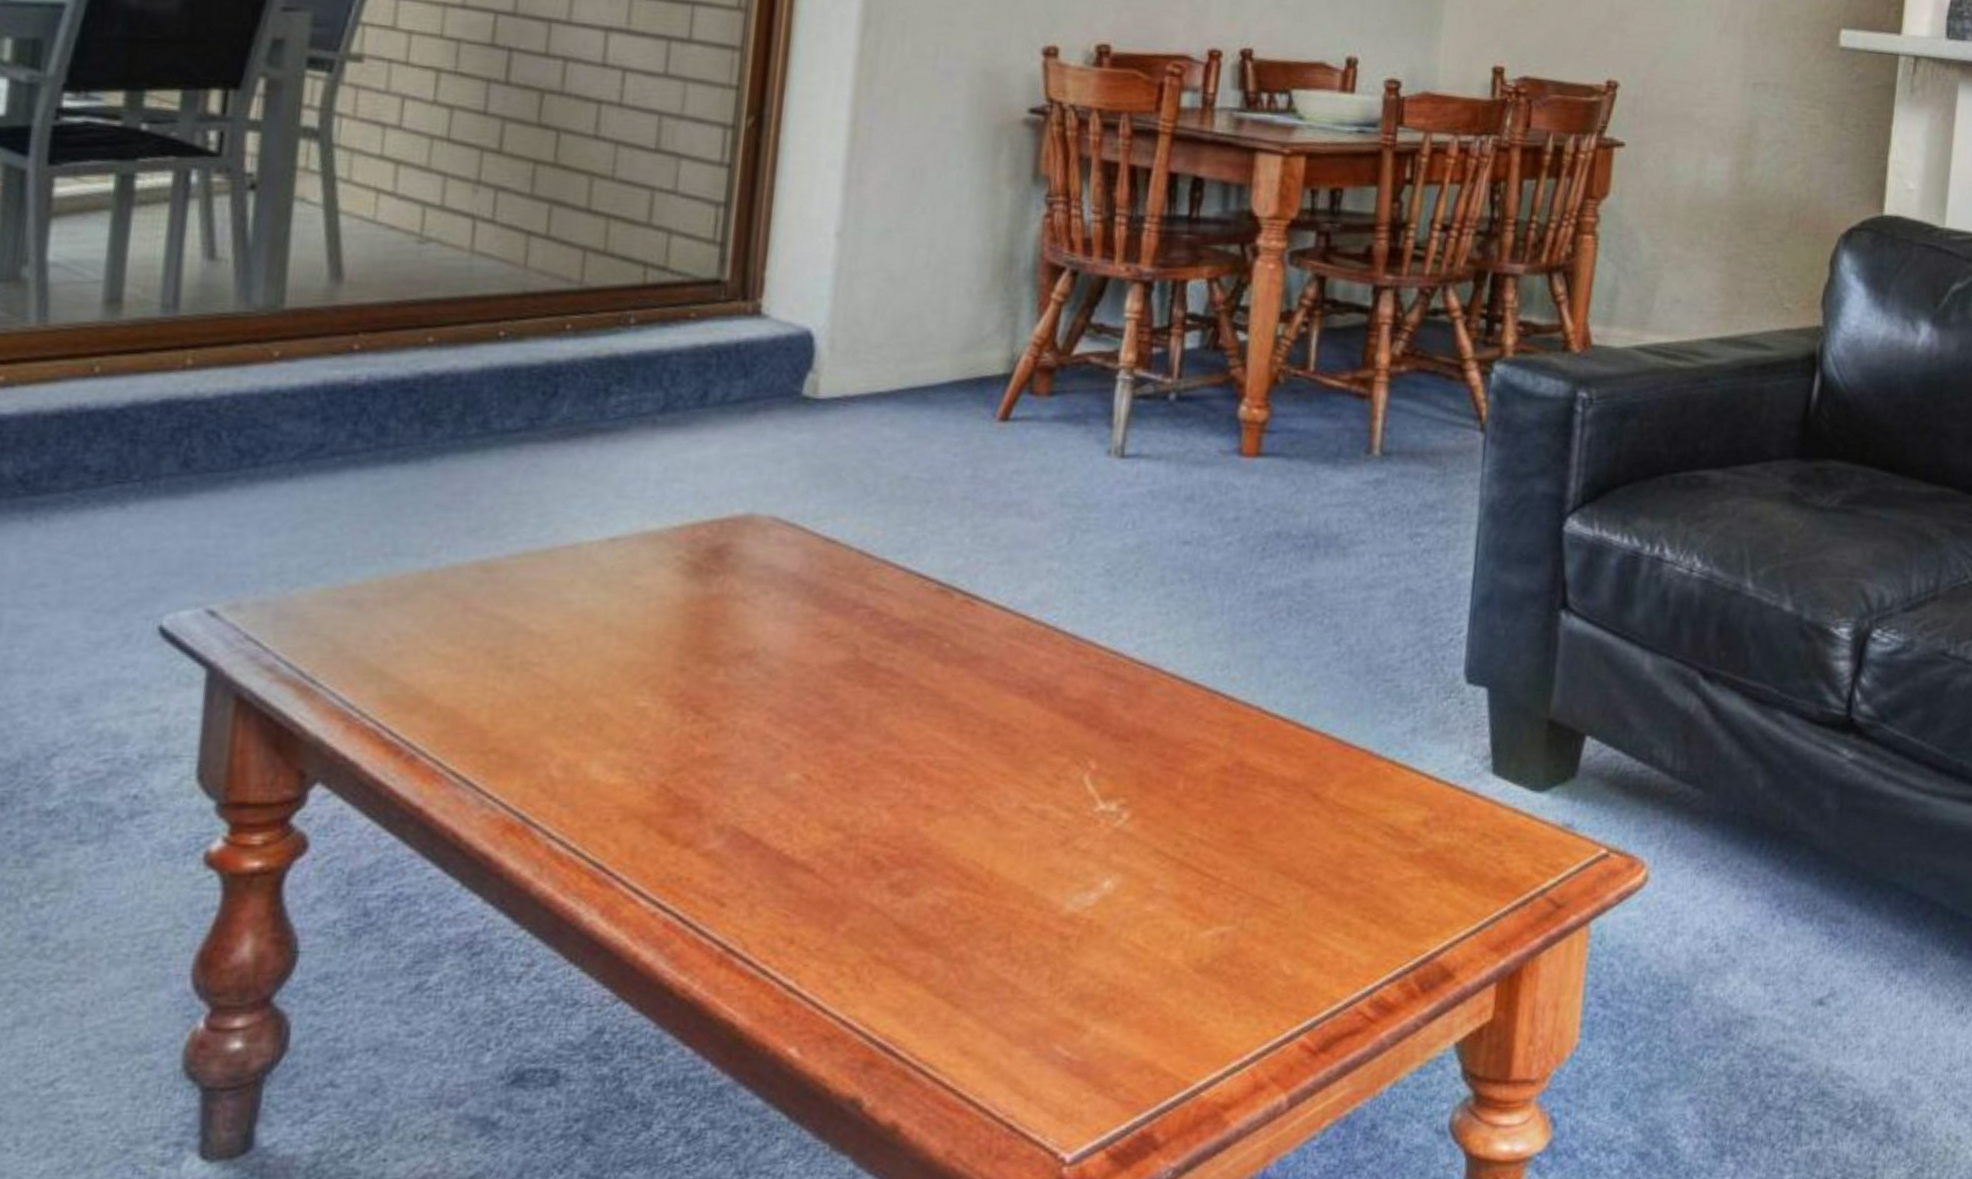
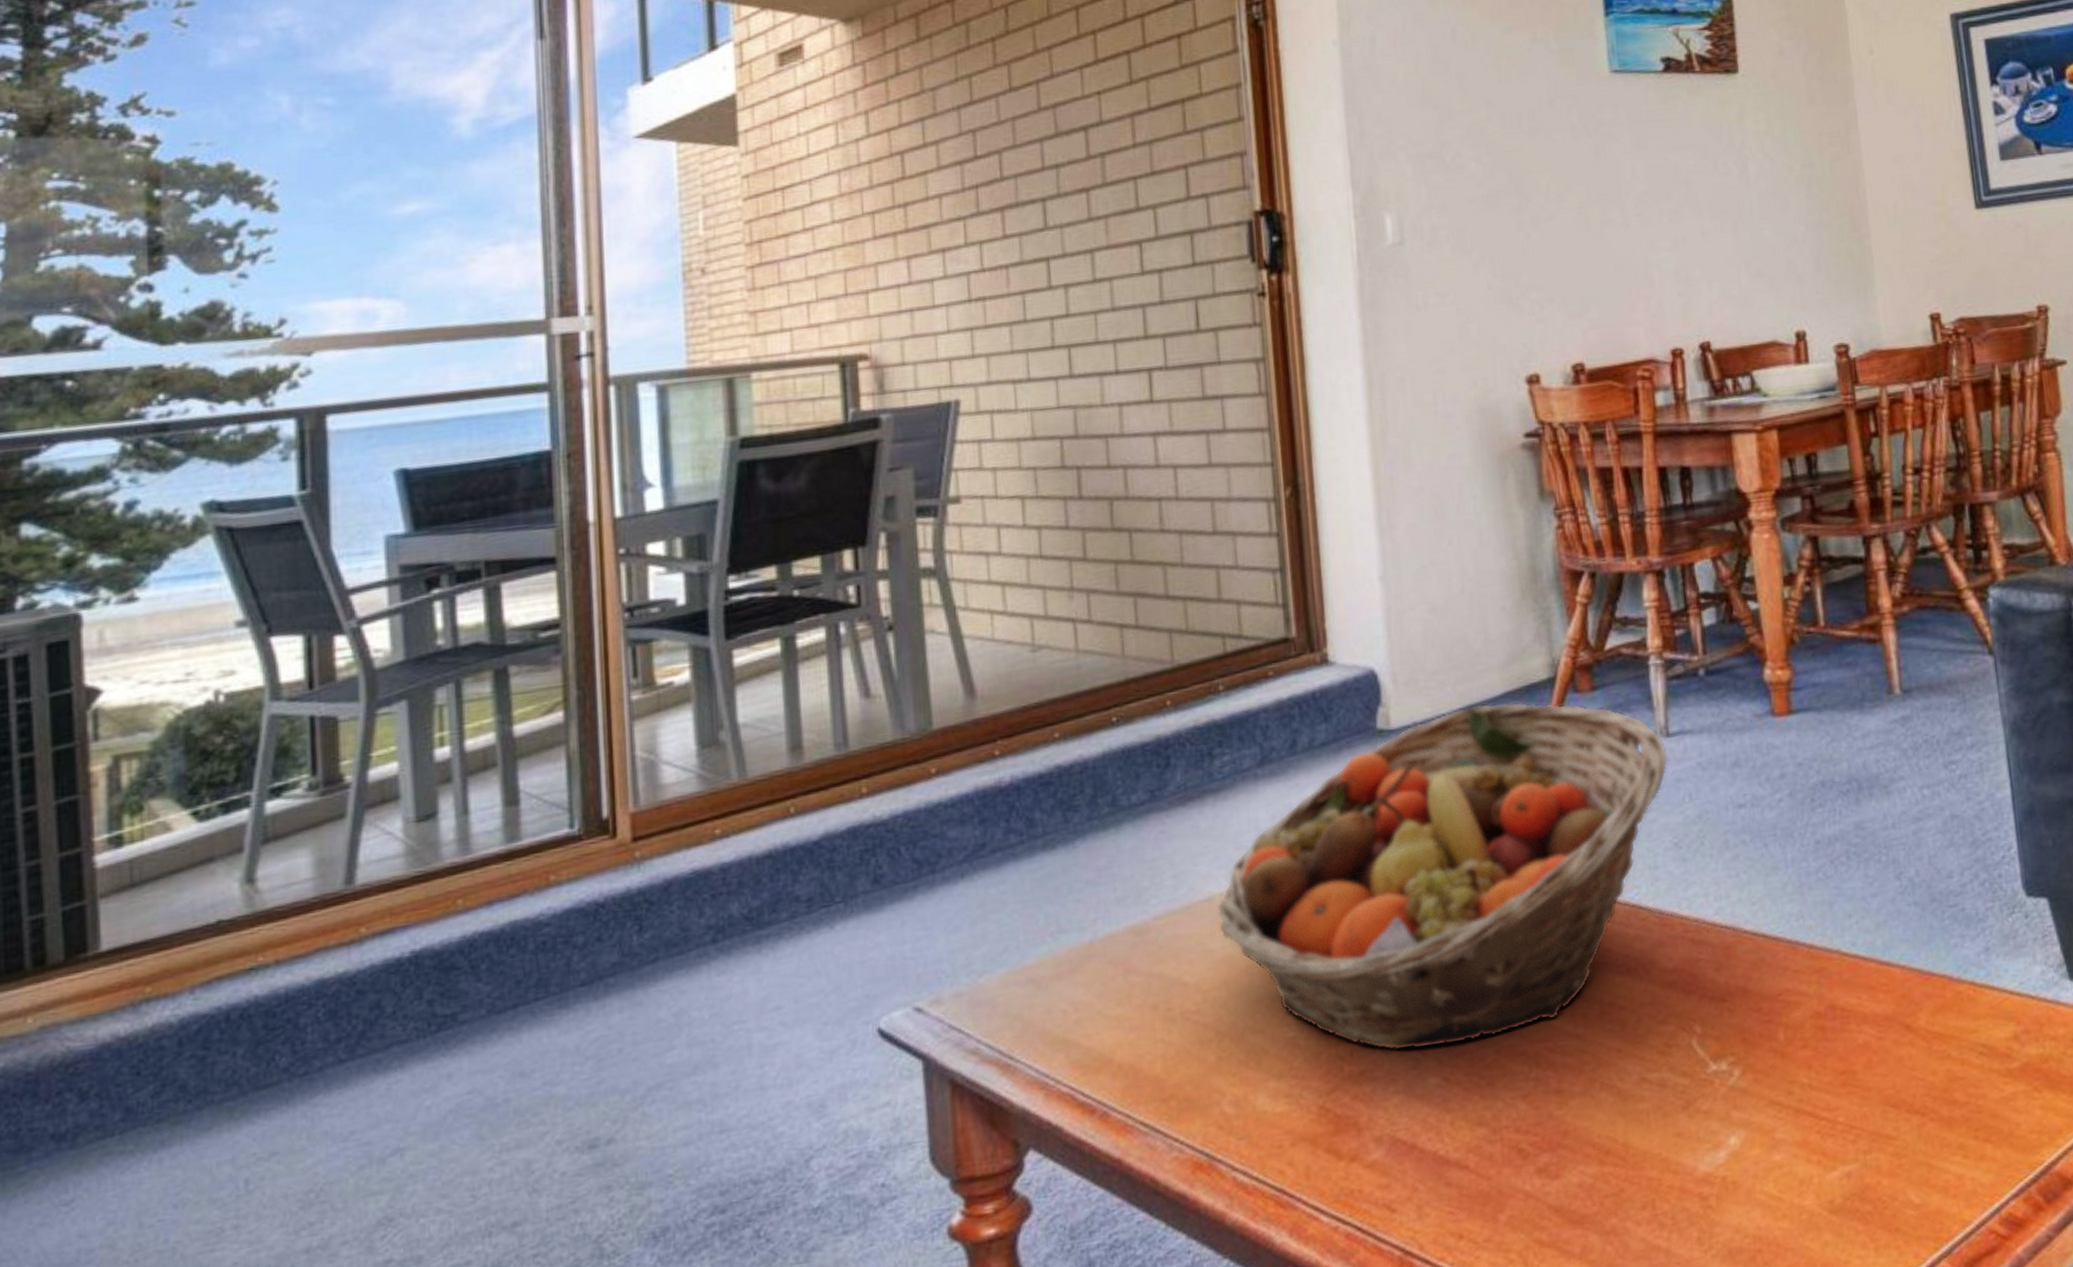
fruit basket: none [581,388,1119,742] -> present [1217,702,1669,1051]

